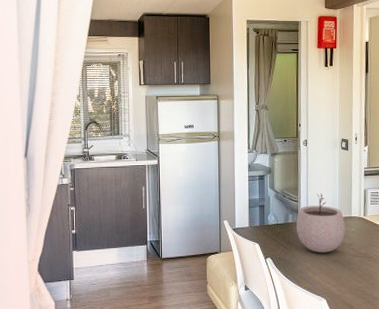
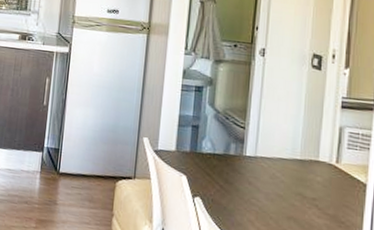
plant pot: present [296,193,345,253] -> none [239,121,308,205]

